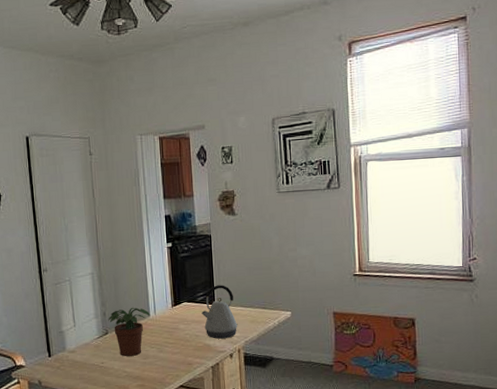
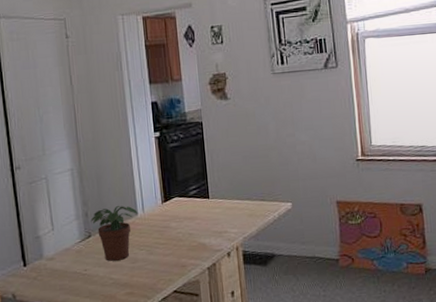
kettle: present [201,285,238,339] -> none [194,176,235,237]

